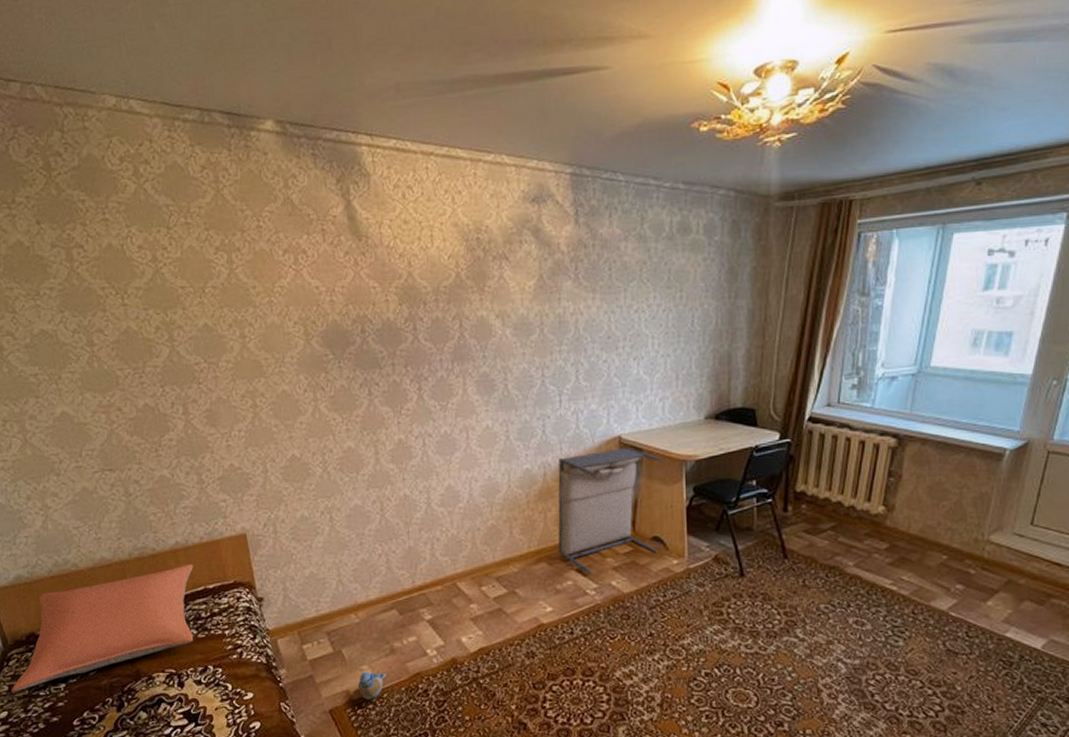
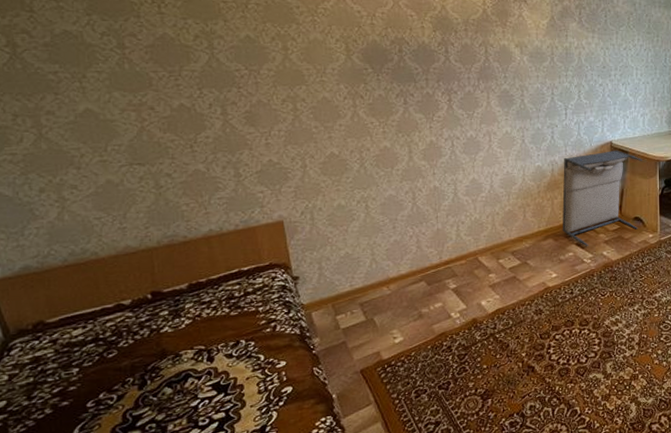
pillow: present [11,563,193,692] -> none [12,249,227,381]
plush toy: present [358,671,387,700] -> none [389,334,415,359]

